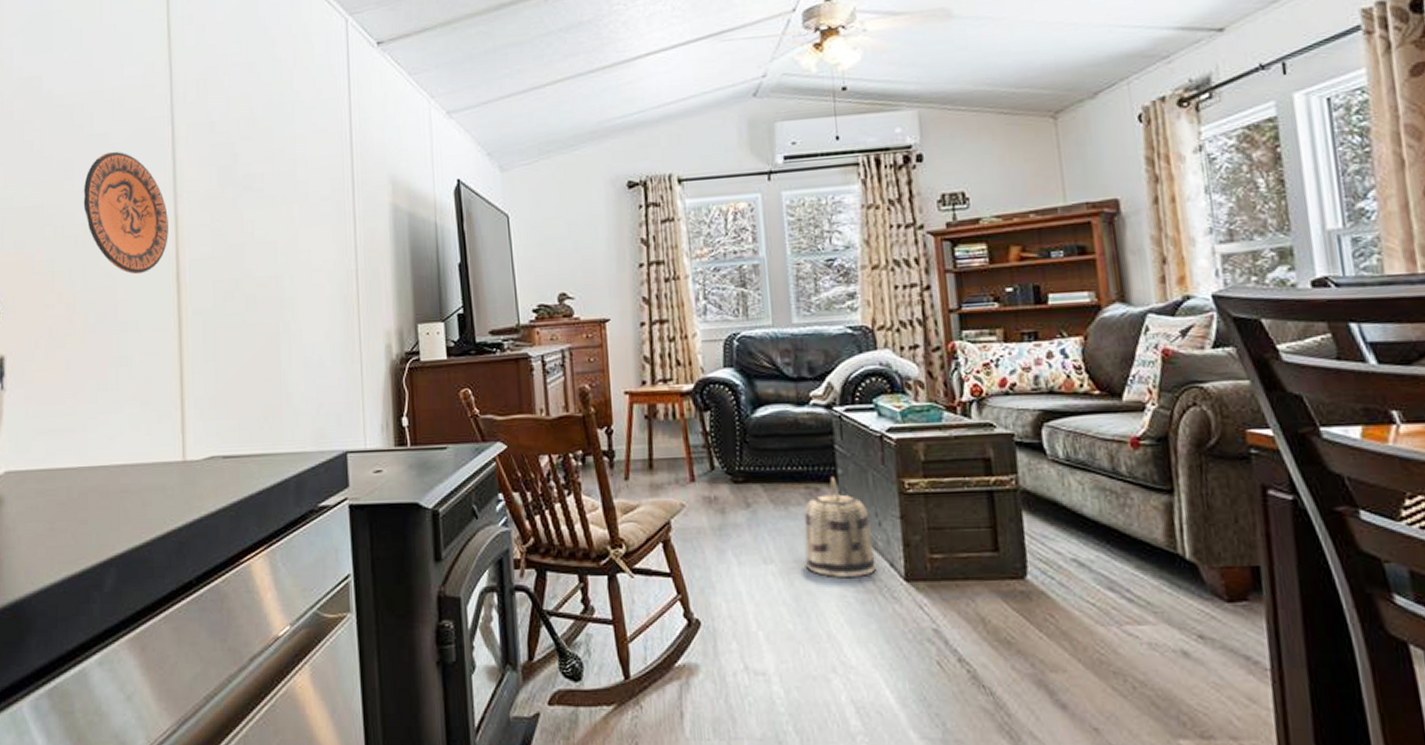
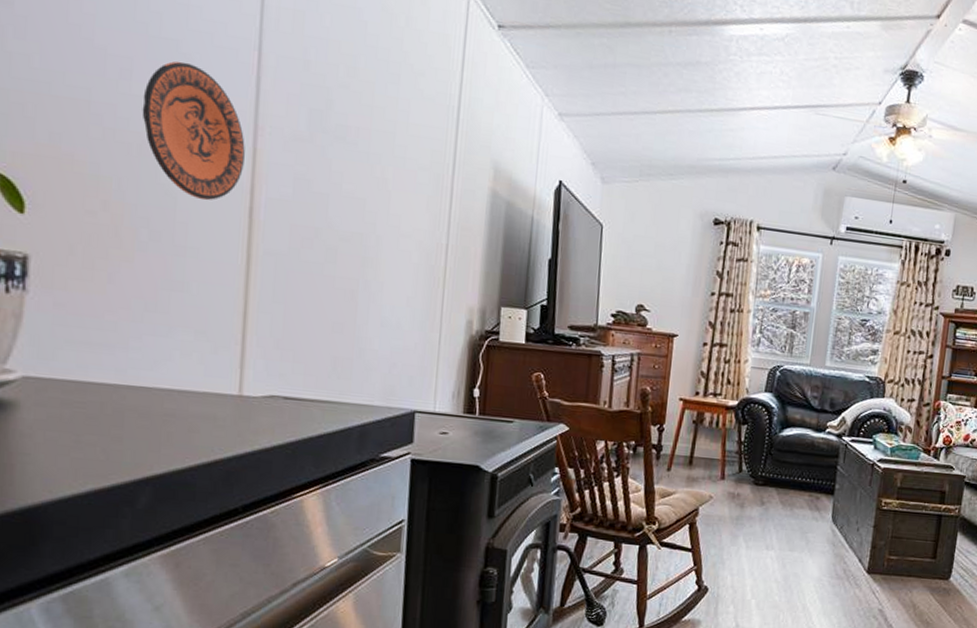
basket: present [804,476,876,577] -> none [797,489,852,567]

